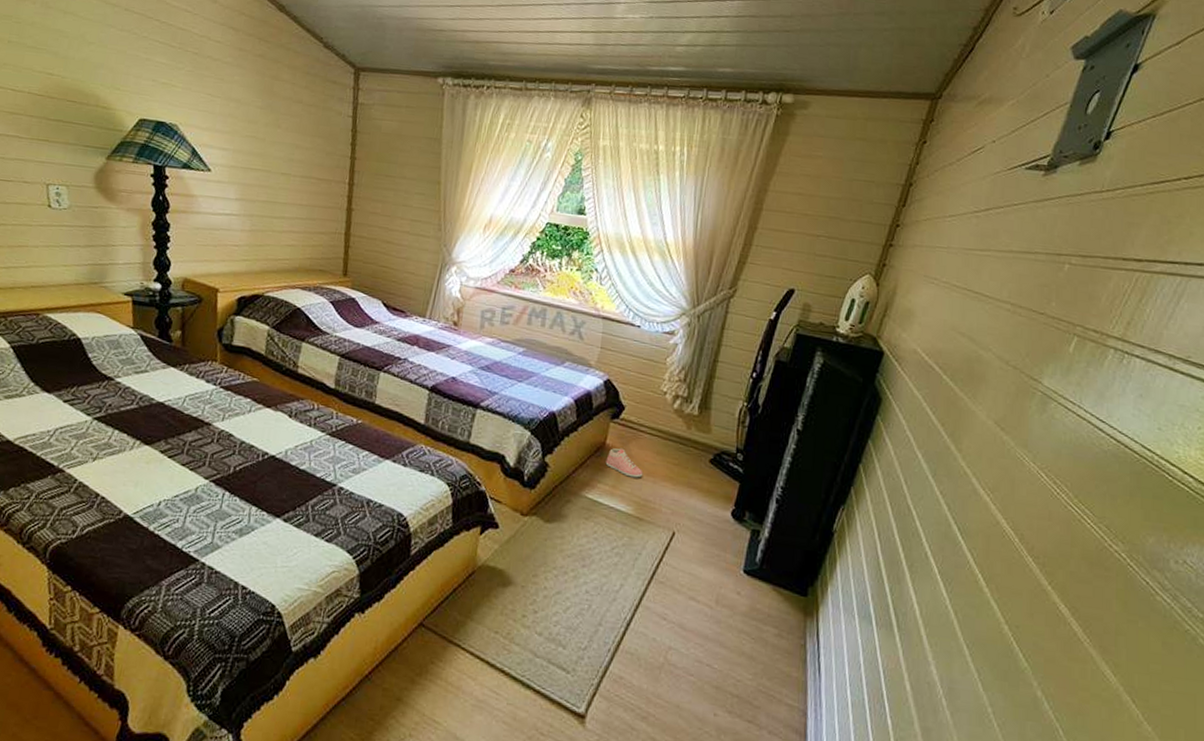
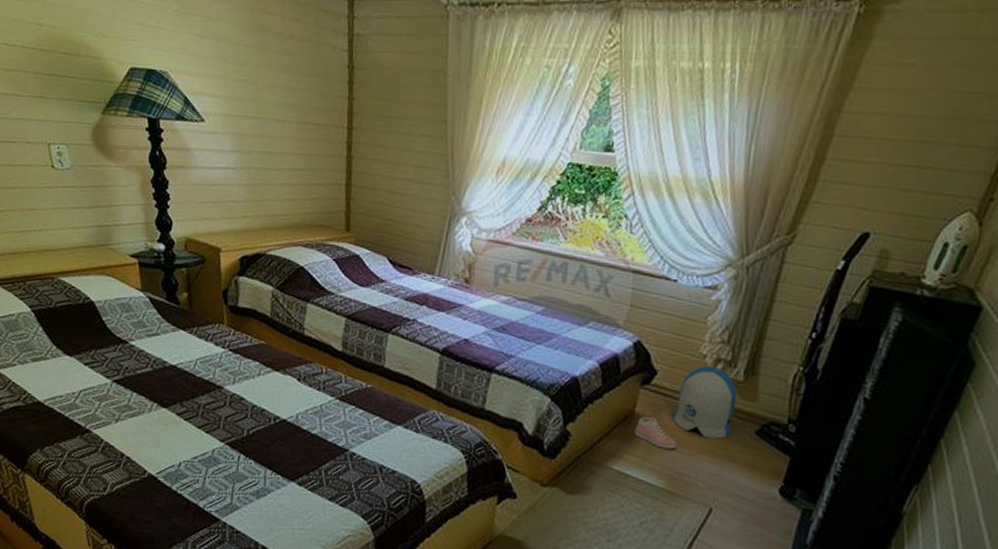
sun visor: none [639,401,694,468] -> present [672,366,737,439]

